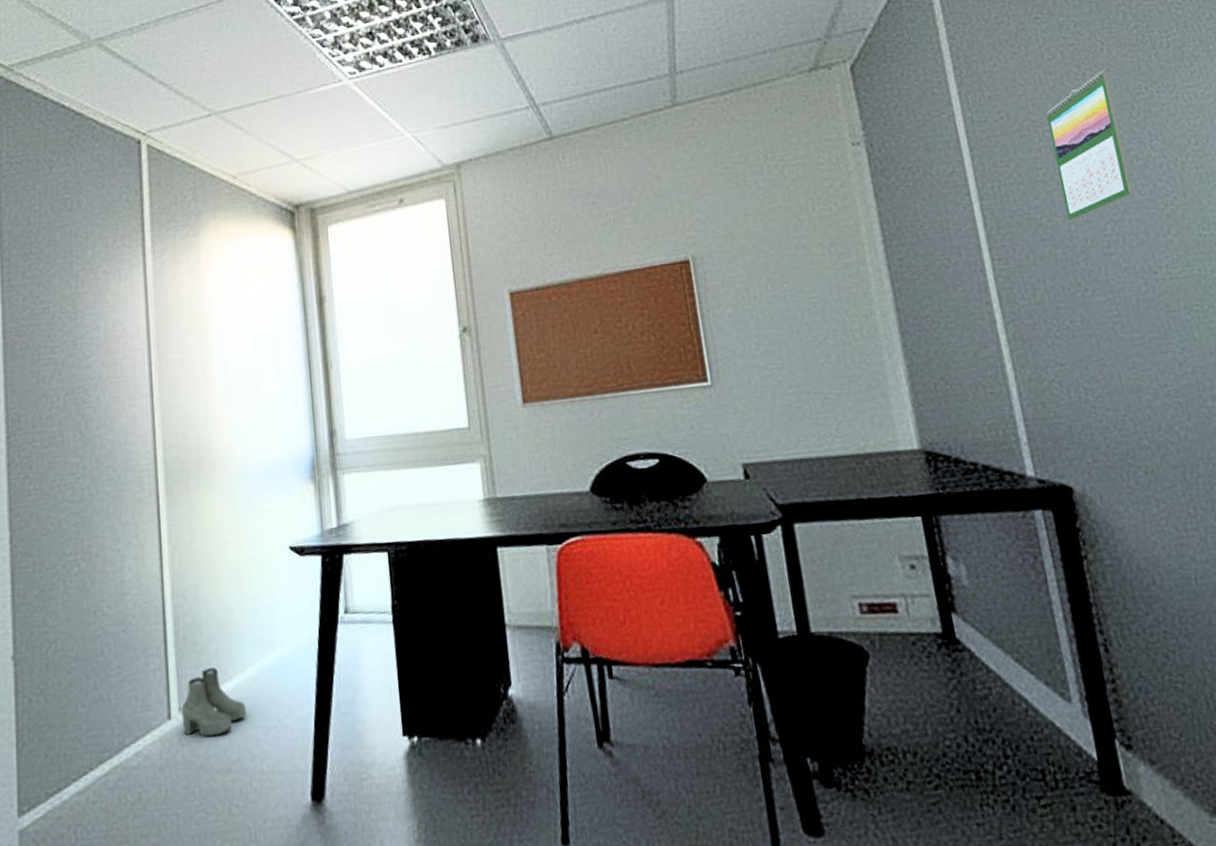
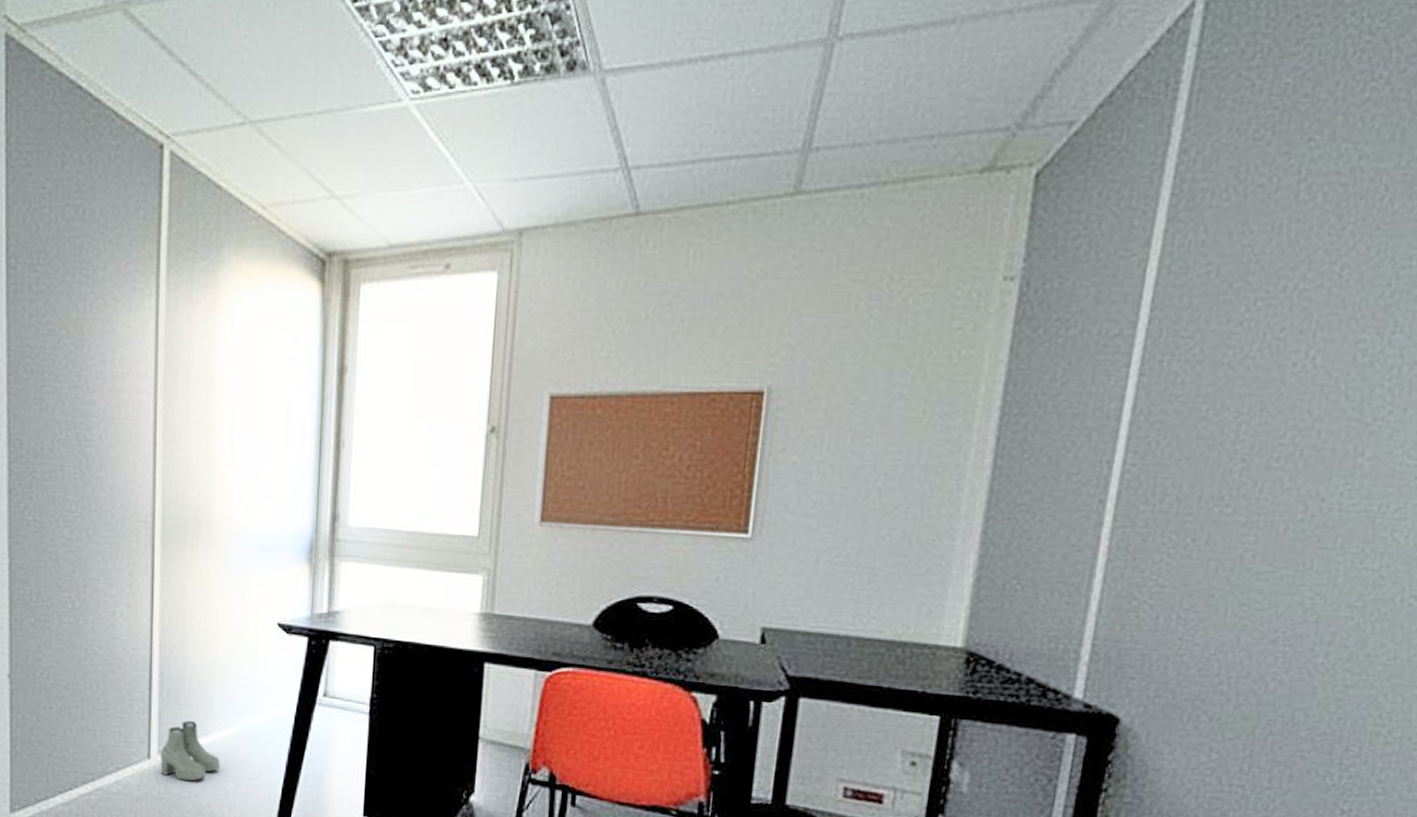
calendar: present [1046,70,1134,221] -> none [1241,227,1376,420]

